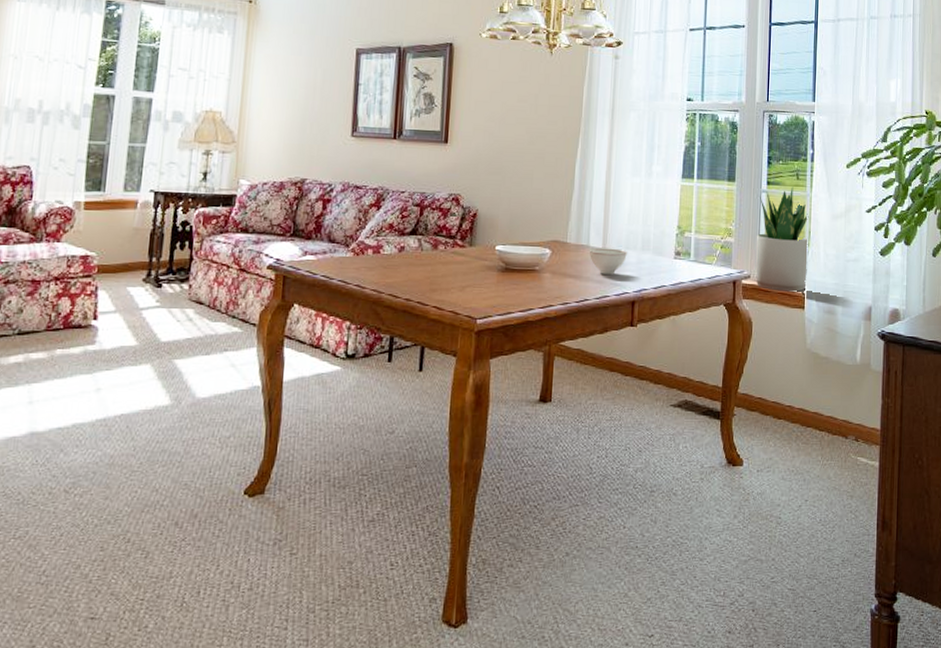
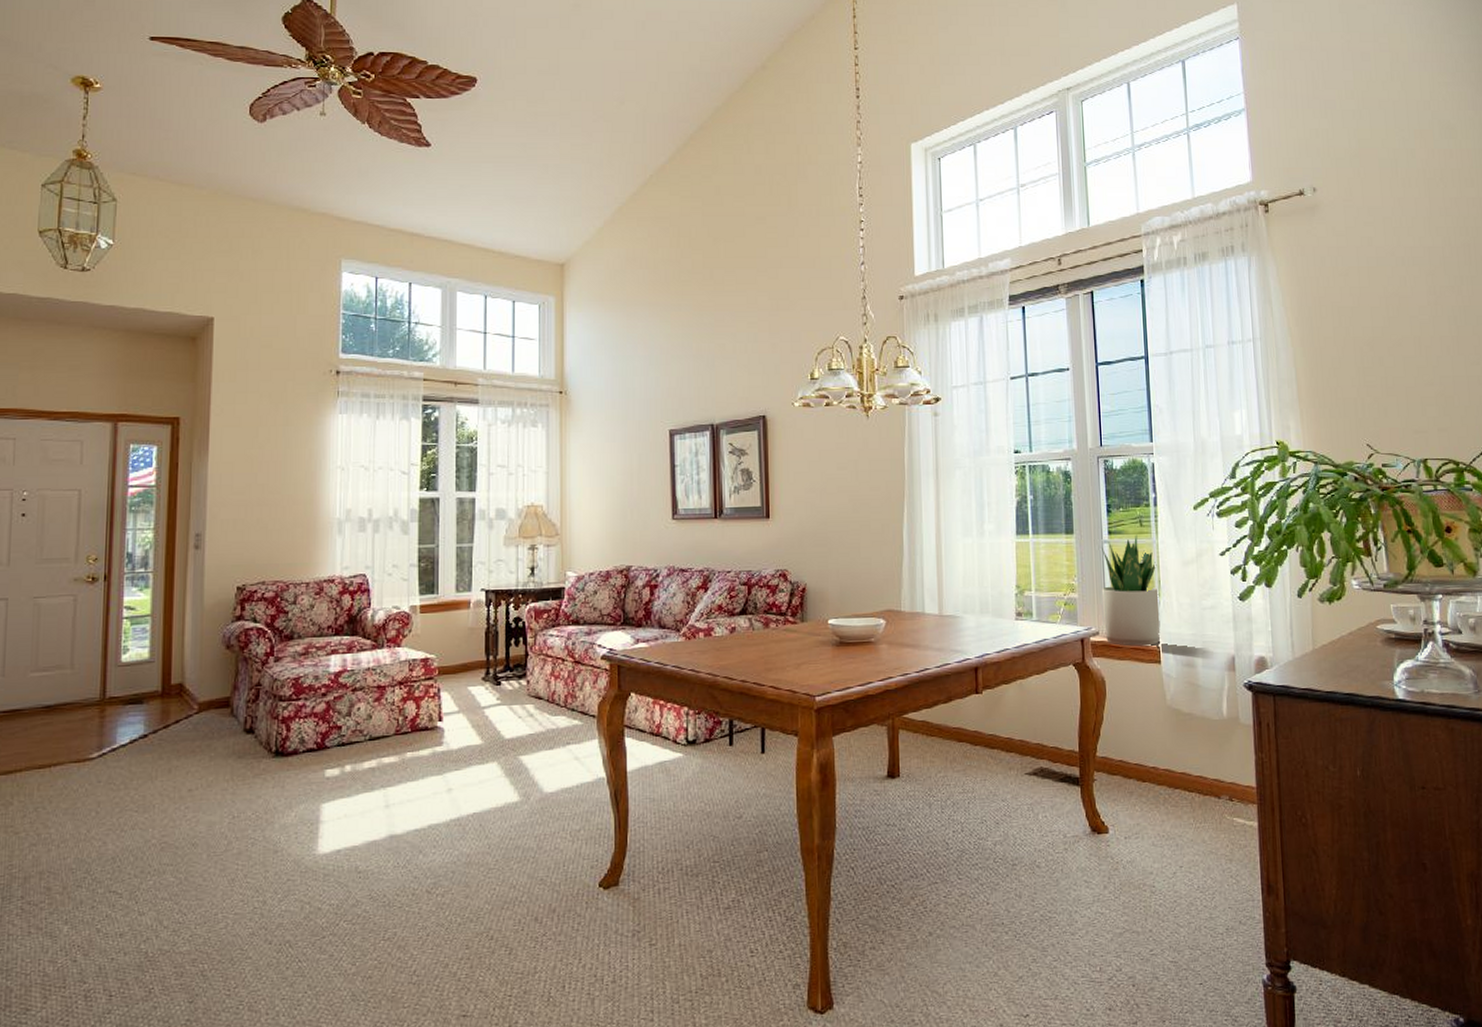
bowl: present [589,247,628,275] -> none [925,613,966,641]

